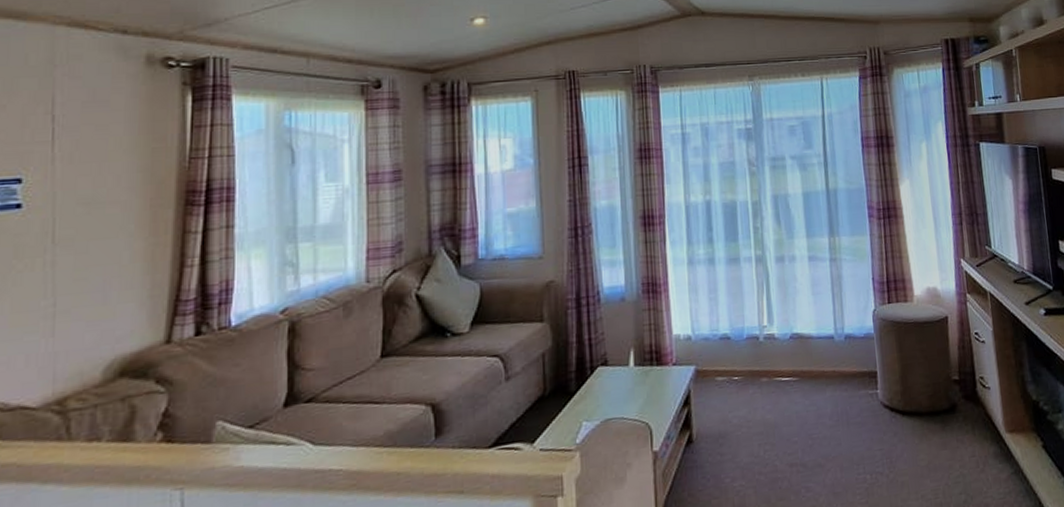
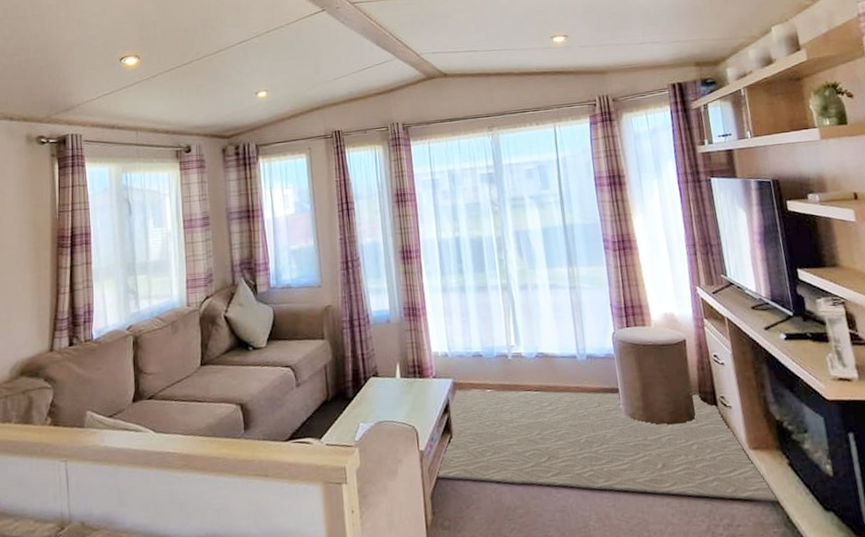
rug: none [669,375,1031,488] -> present [434,389,778,502]

